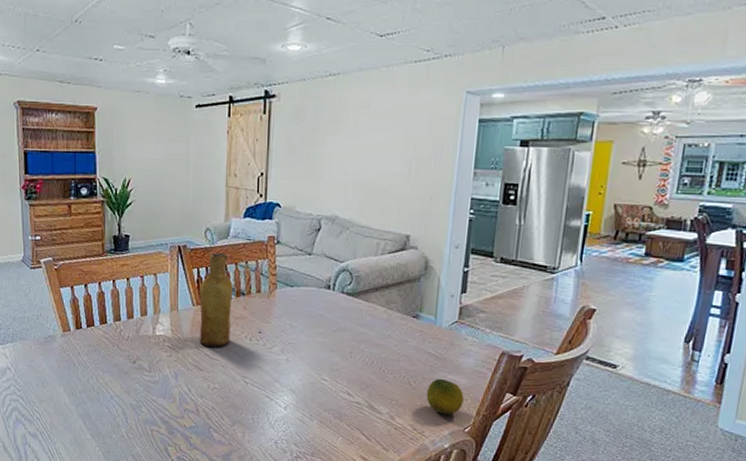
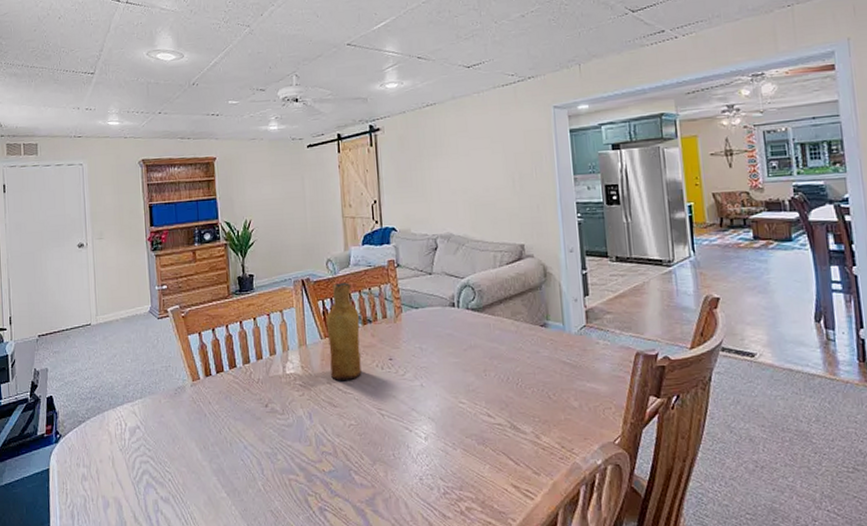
fruit: present [426,378,464,415] -> none [568,388,608,427]

